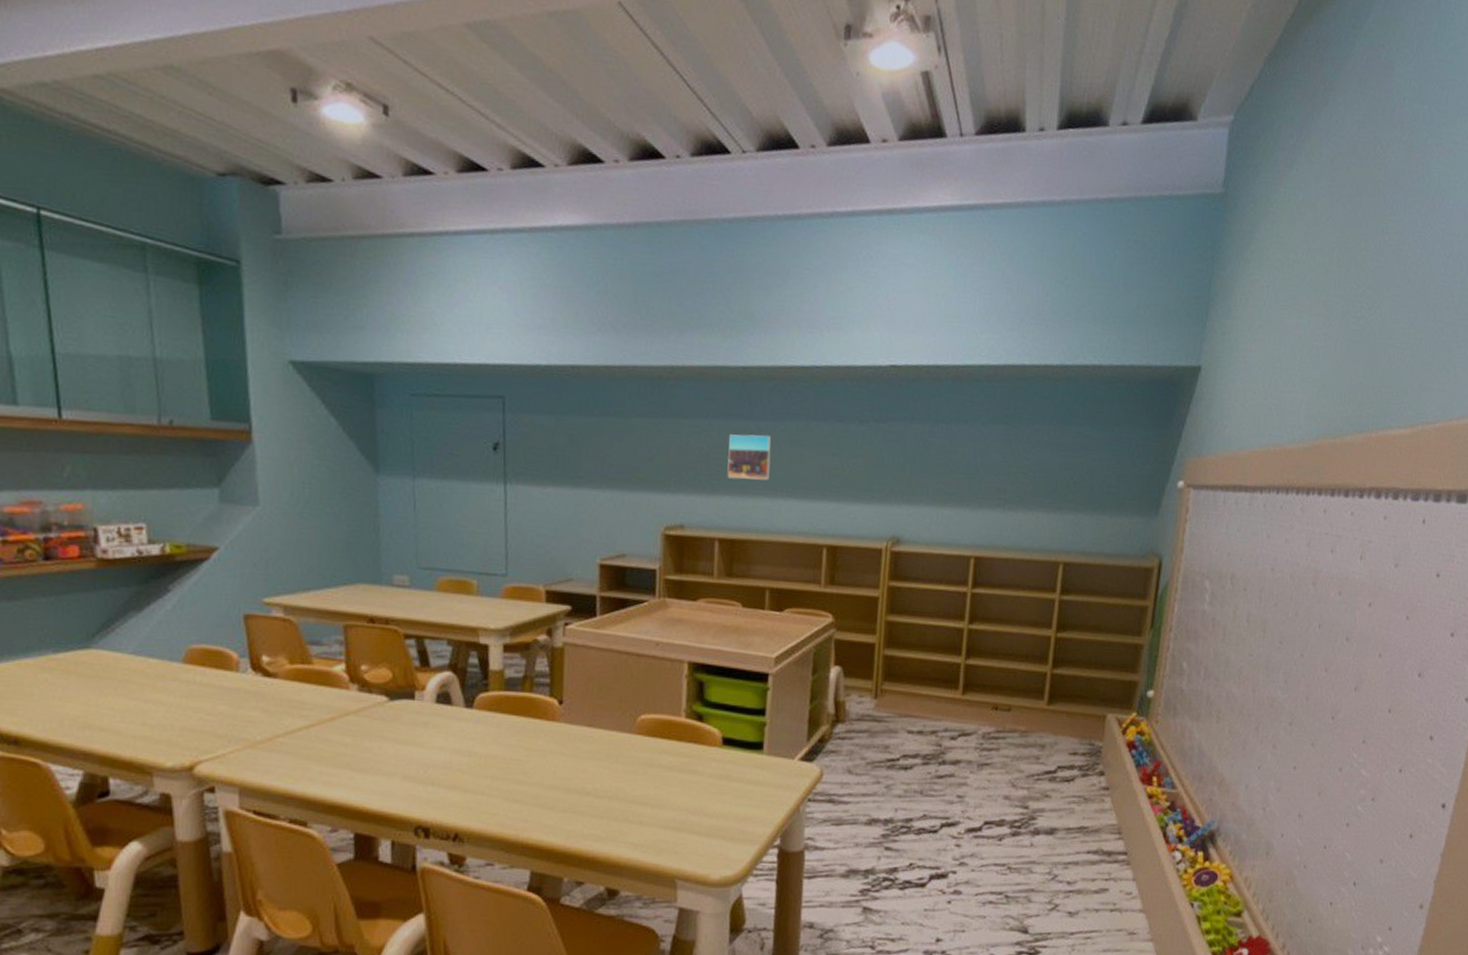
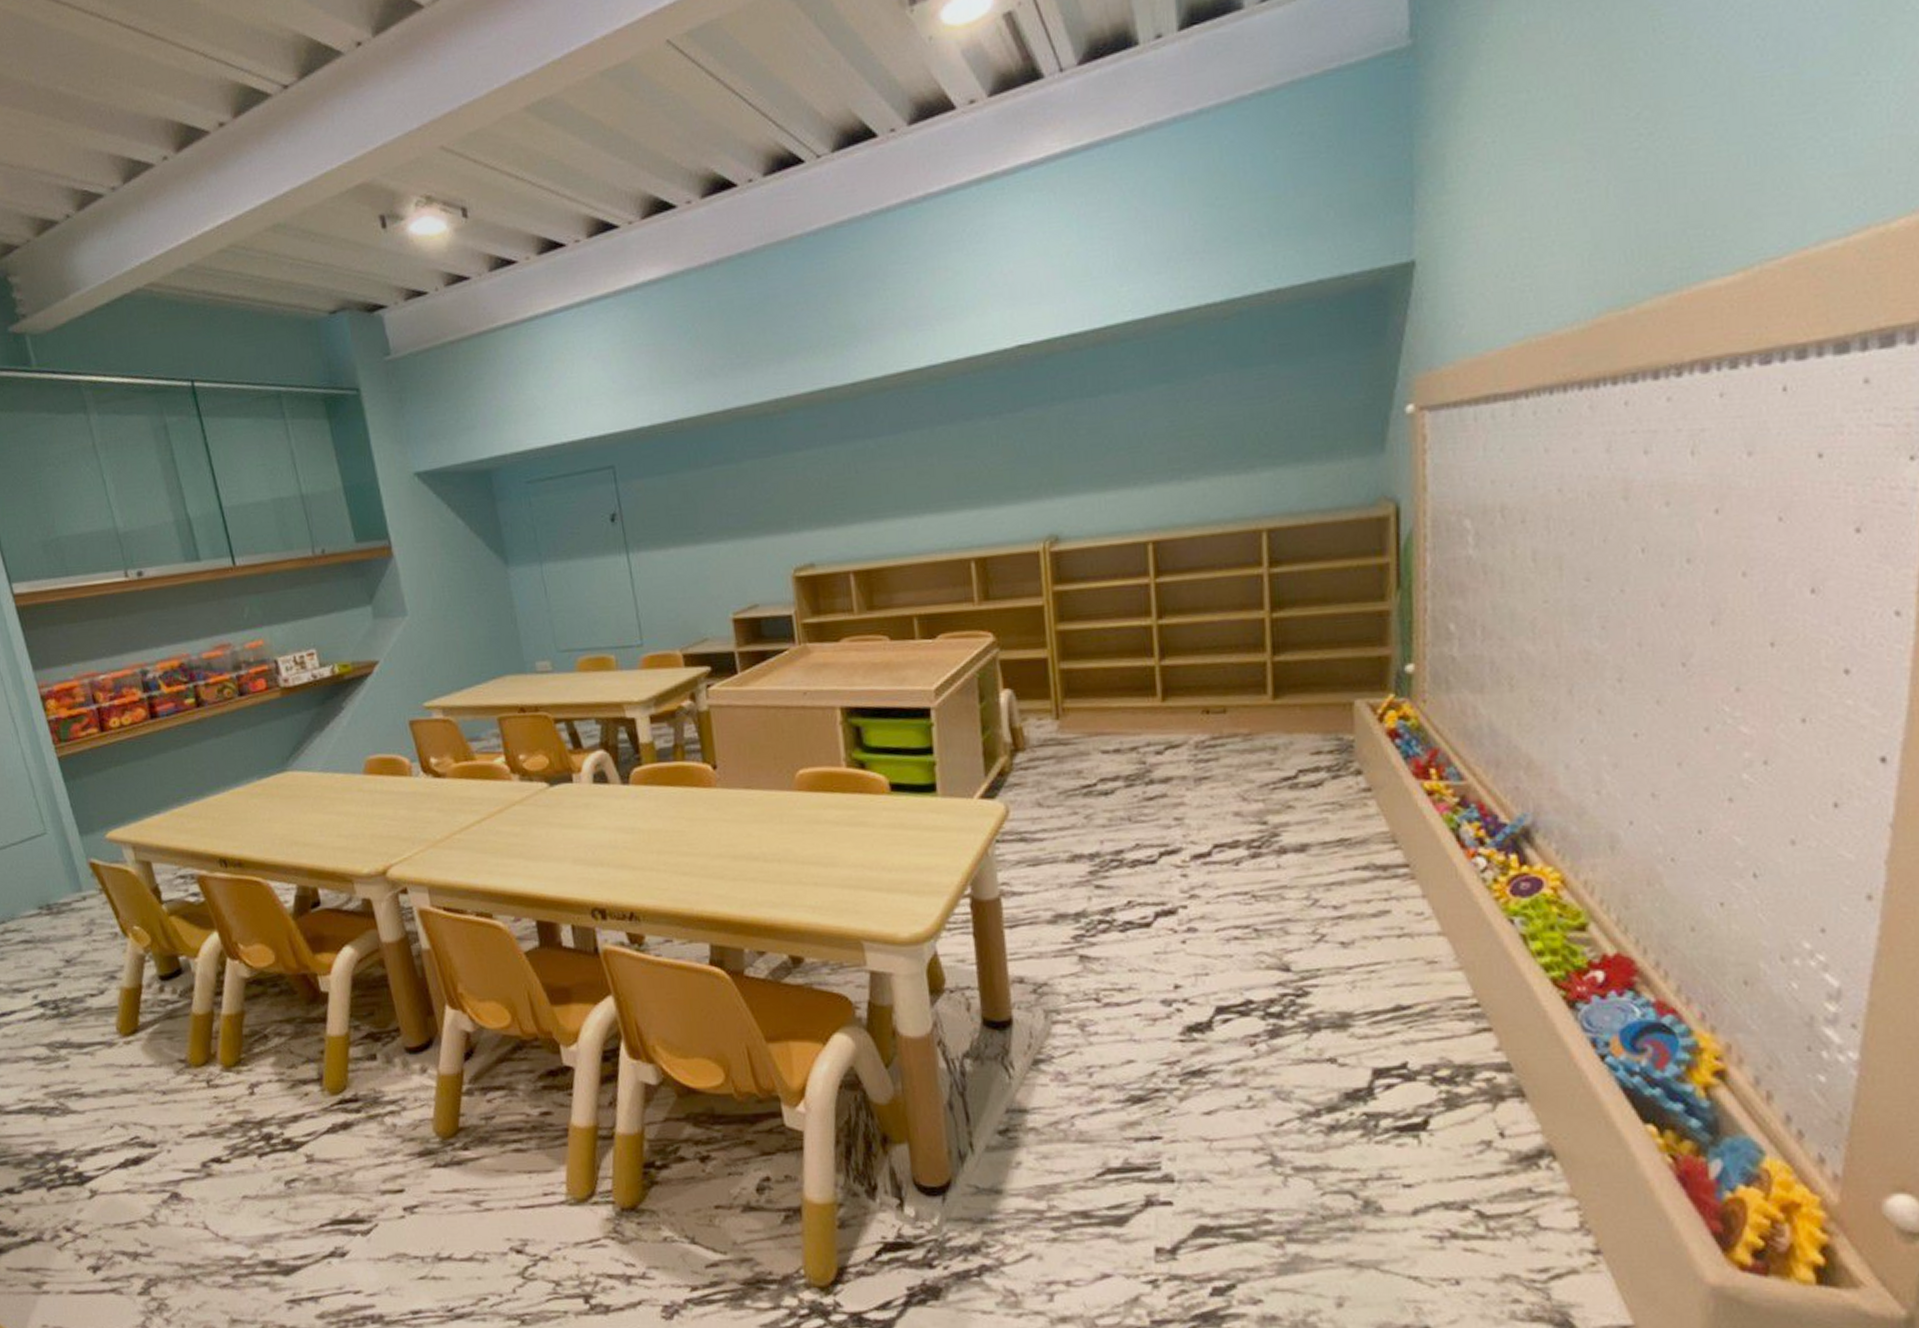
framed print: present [727,434,772,481] -> none [847,450,899,506]

